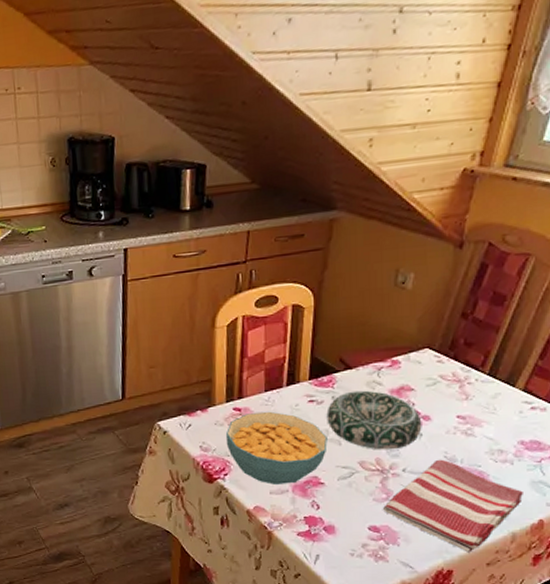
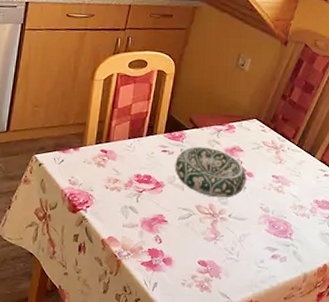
cereal bowl: present [225,411,328,484] -> none [91,155,174,220]
dish towel: present [383,459,523,553] -> none [211,209,314,288]

